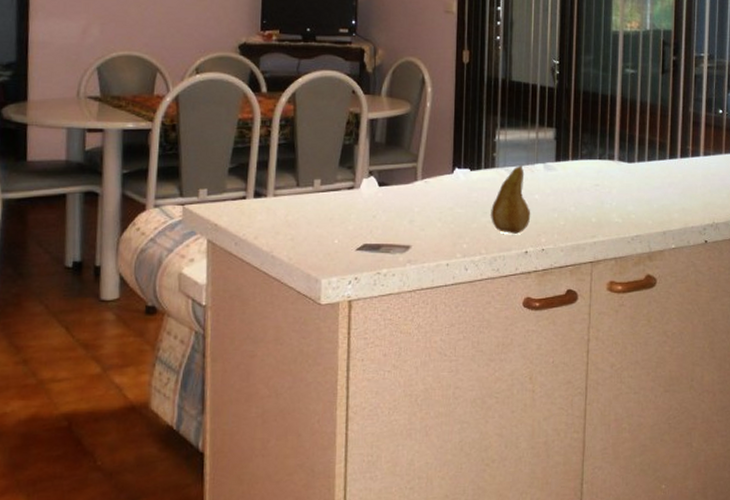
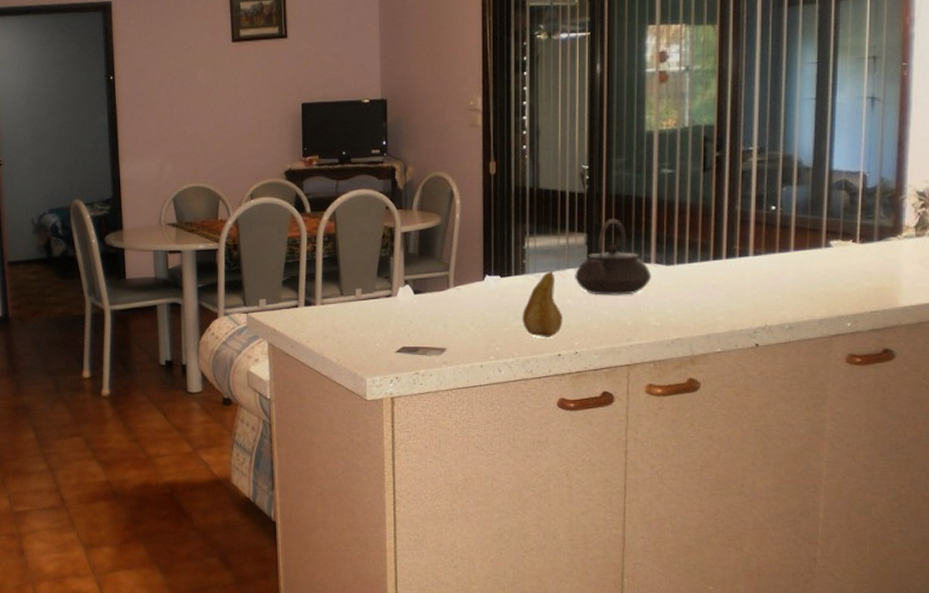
teapot: none [543,114,615,192] -> present [575,218,652,295]

